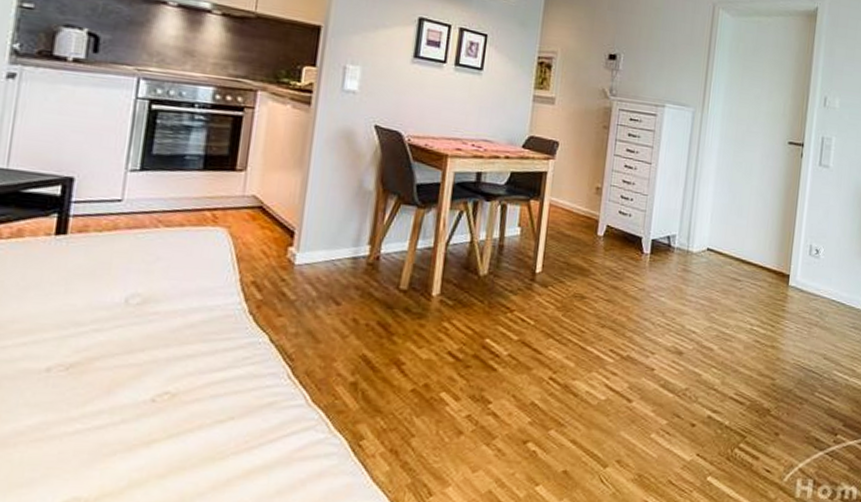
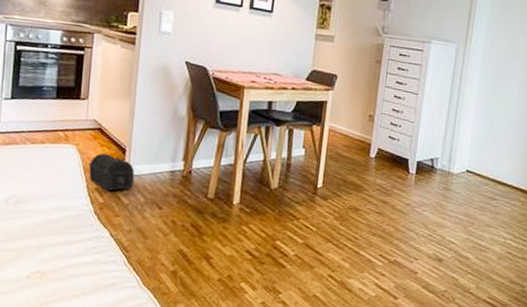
treasure chest: none [243,238,305,284] -> present [88,153,135,191]

